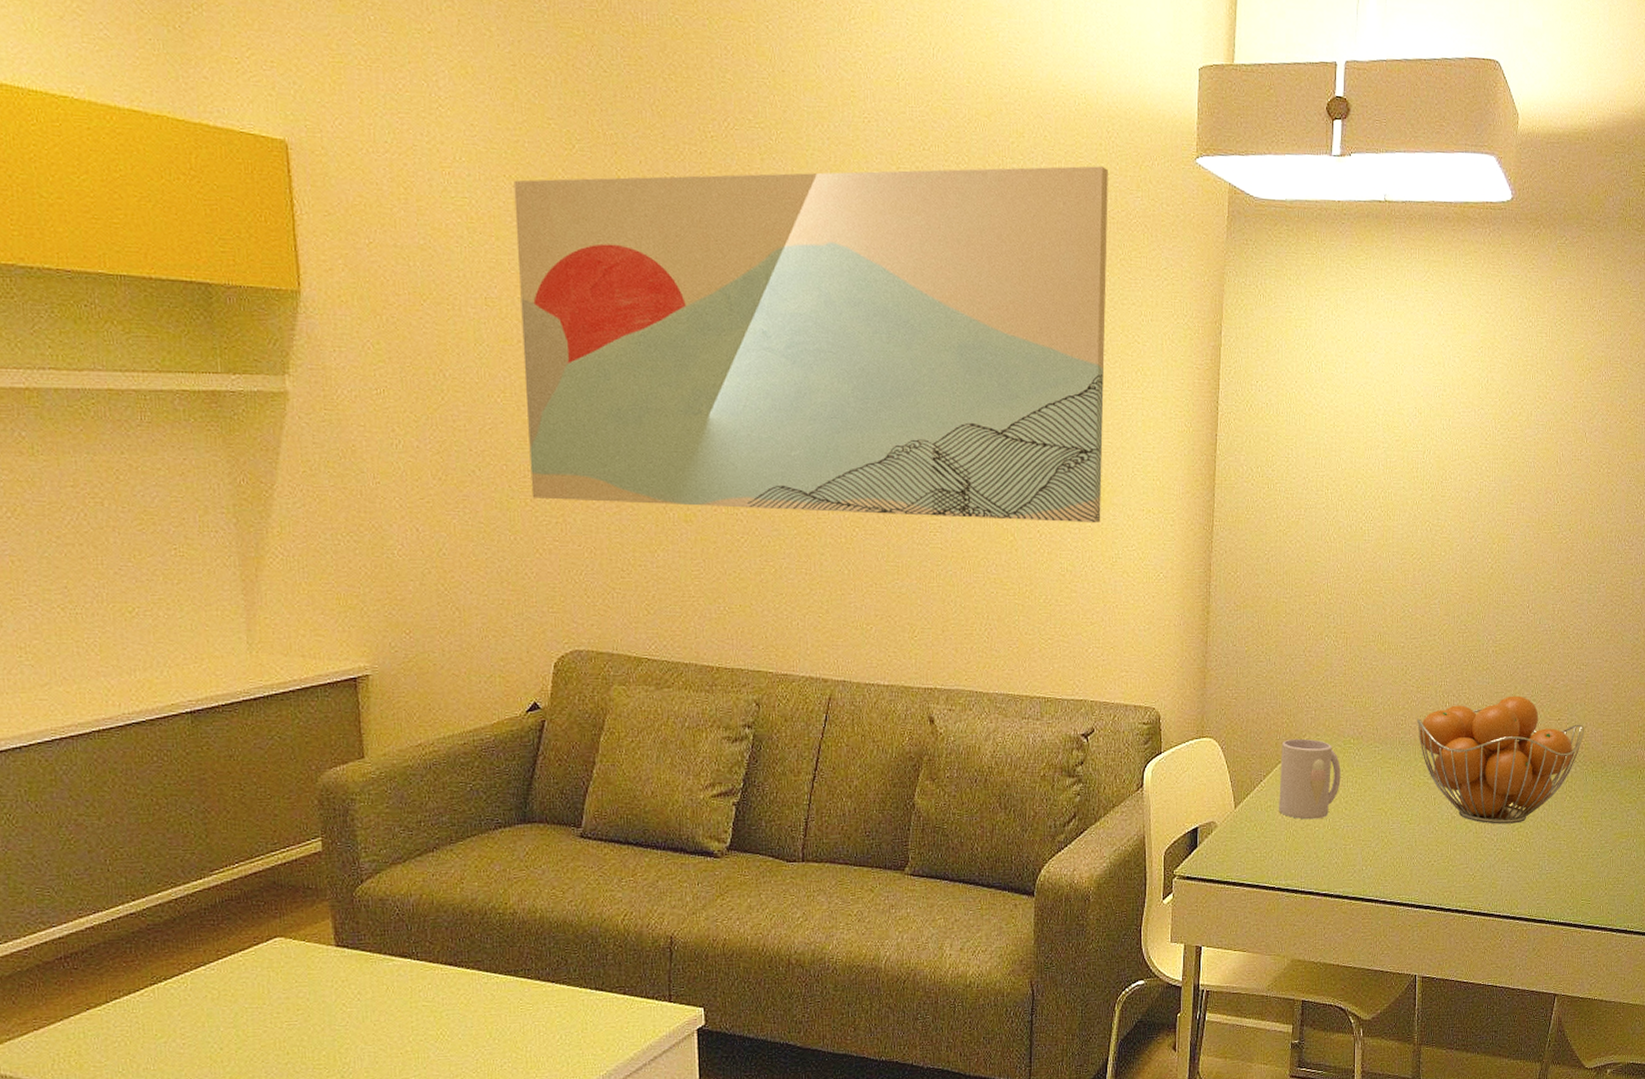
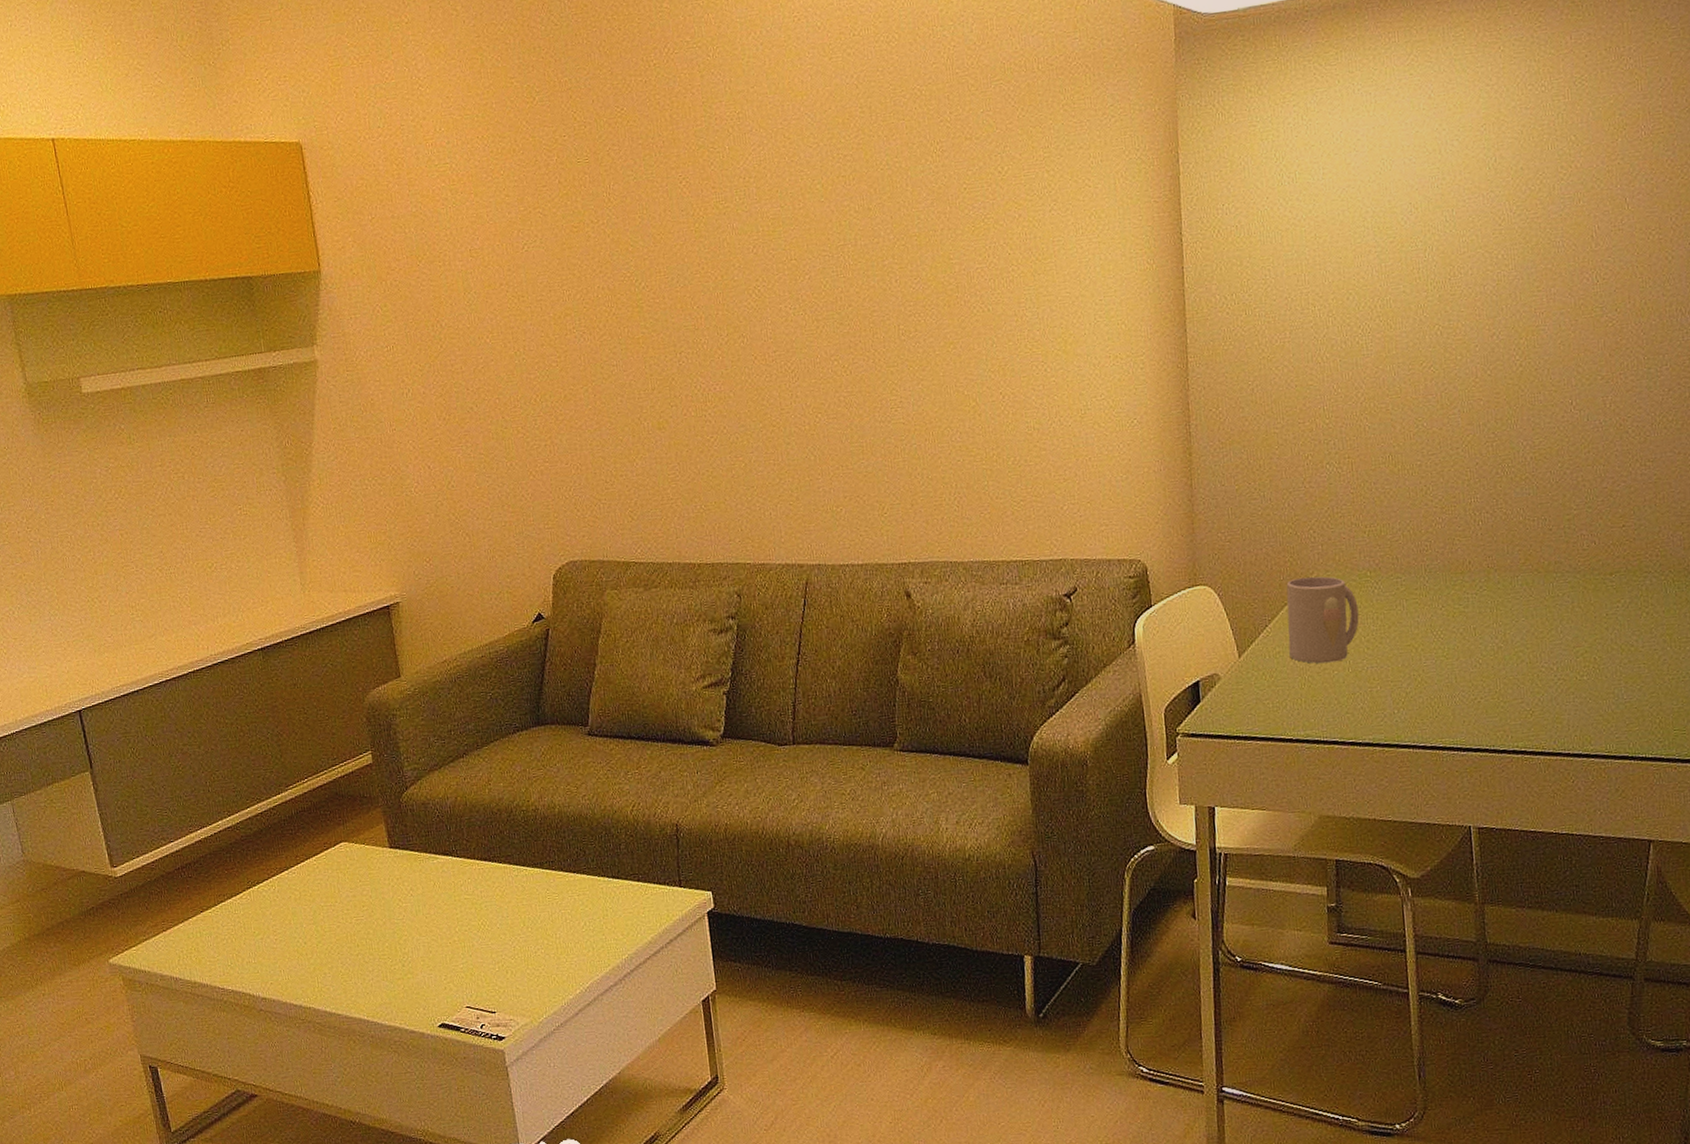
wall art: present [513,166,1108,523] -> none [486,15,1066,426]
fruit basket: present [1417,695,1585,824] -> none [1445,504,1659,652]

